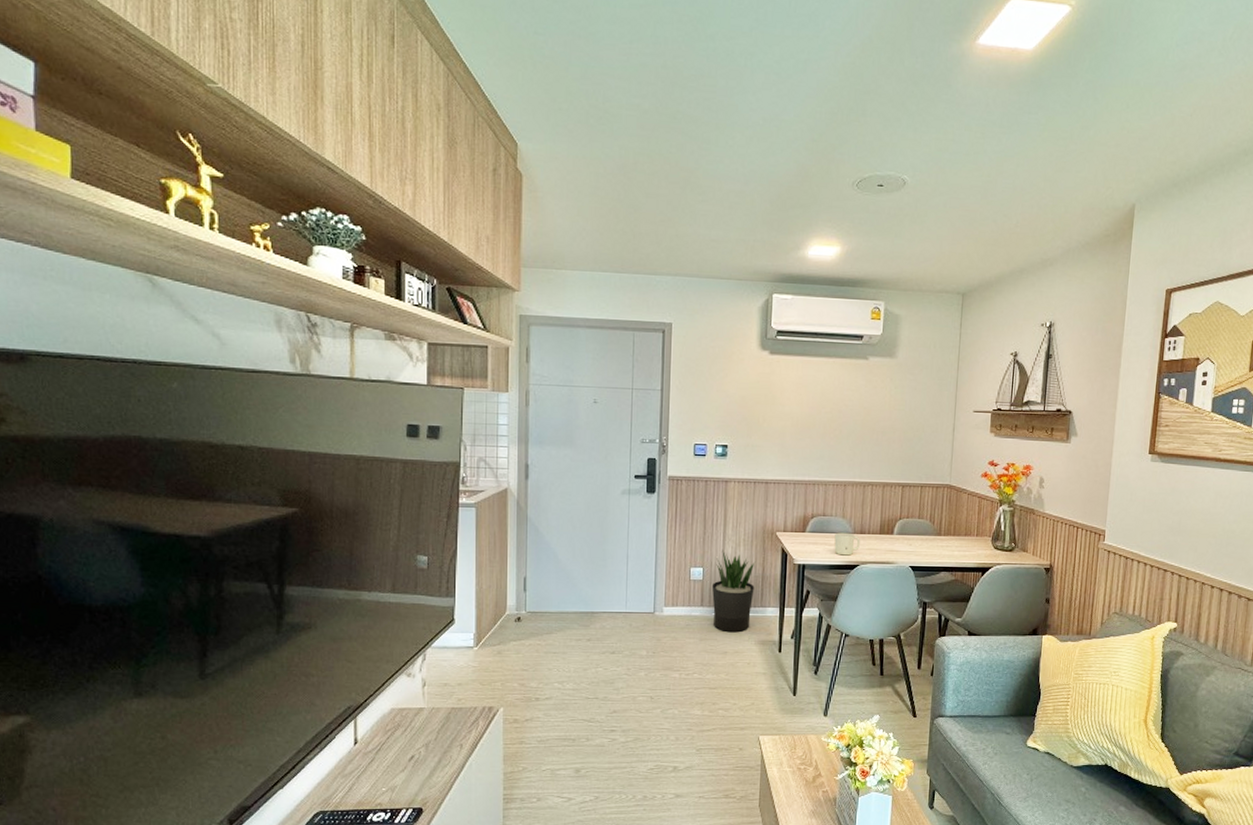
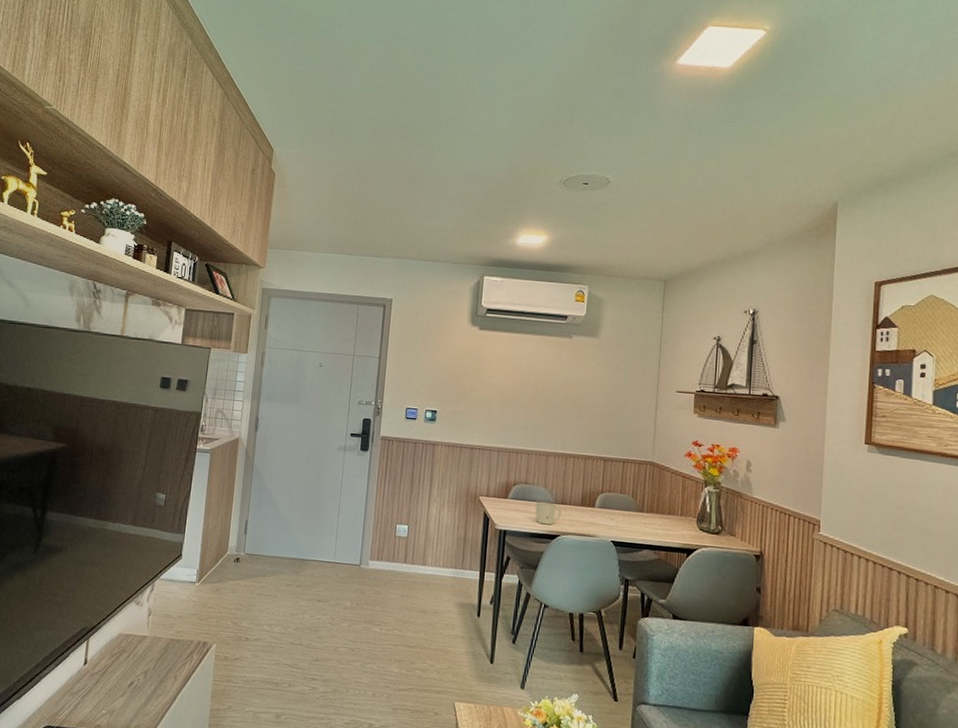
planter: present [712,549,756,633] -> none [415,509,458,593]

